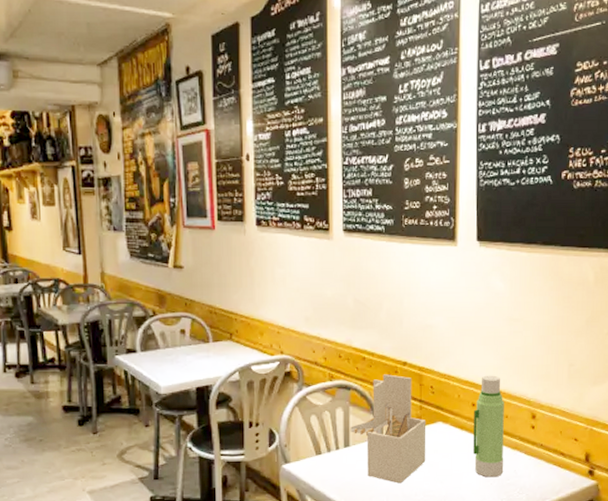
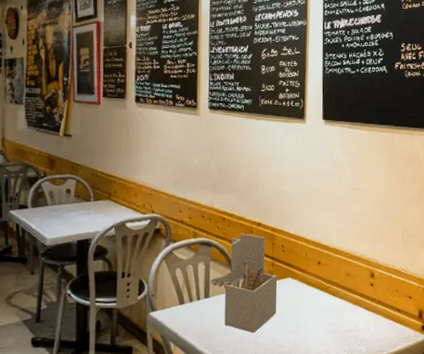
water bottle: present [473,375,504,478] -> none [319,237,346,330]

